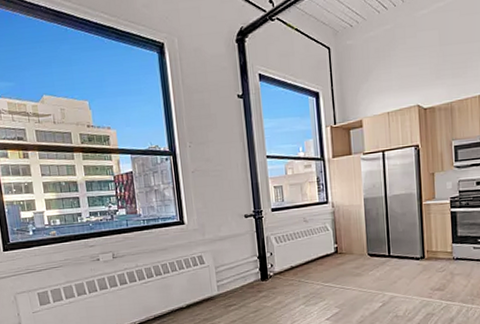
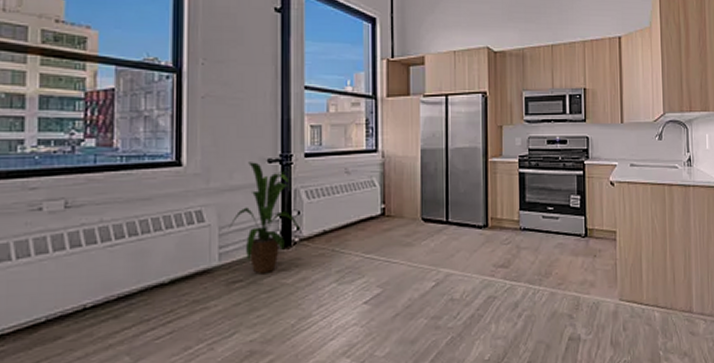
house plant: none [221,218,278,300] -> present [227,162,305,275]

